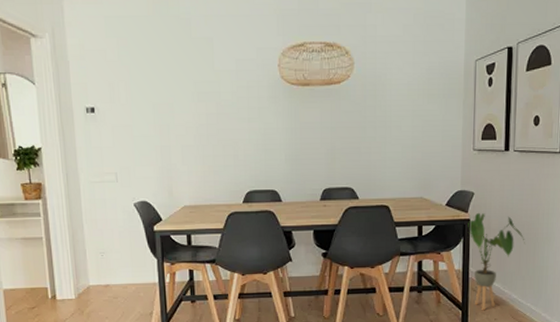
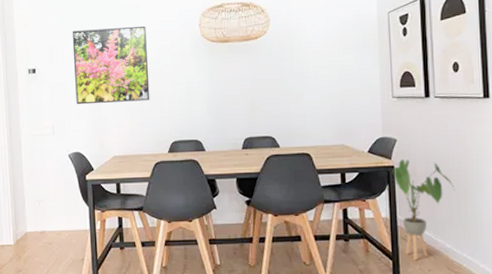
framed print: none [136,63,224,150] -> present [72,25,150,105]

